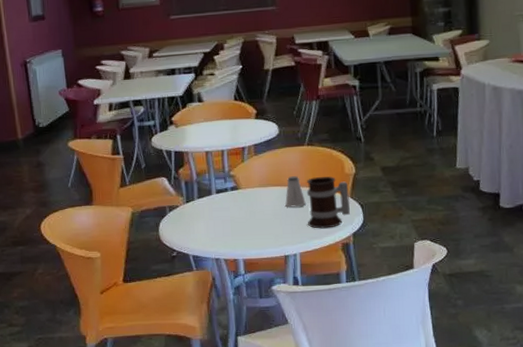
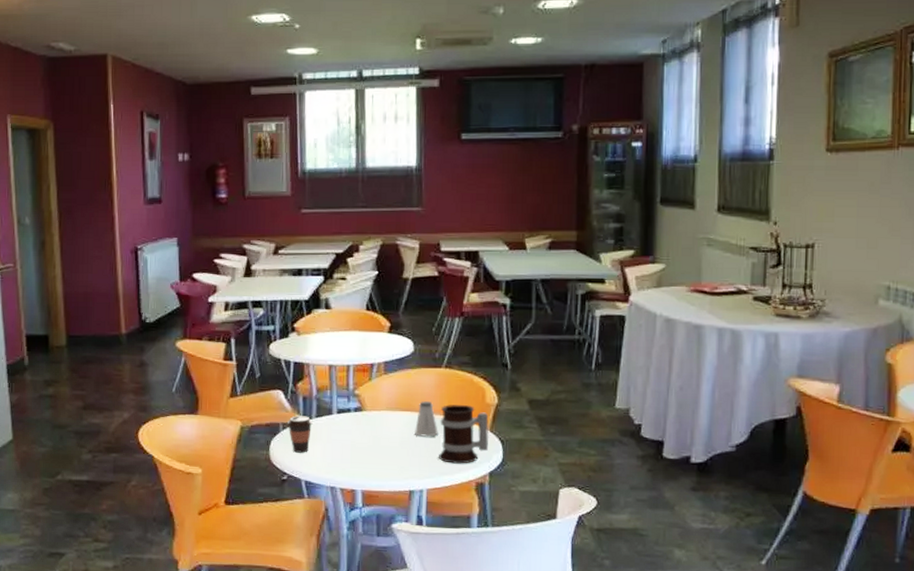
coffee cup: none [172,198,195,231] -> present [286,415,313,453]

